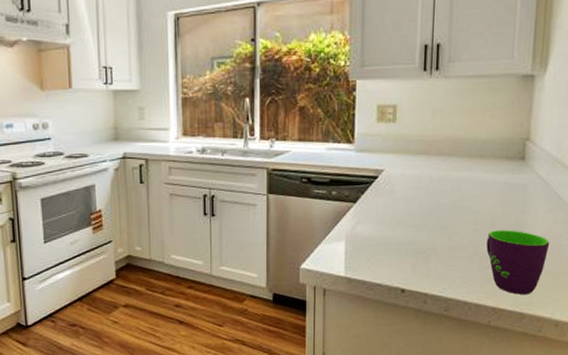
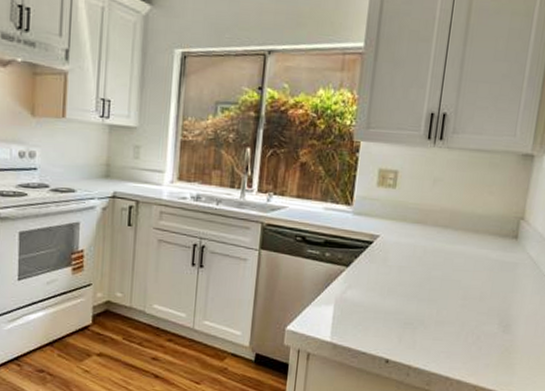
mug: present [486,230,550,295] -> none [472,307,535,375]

